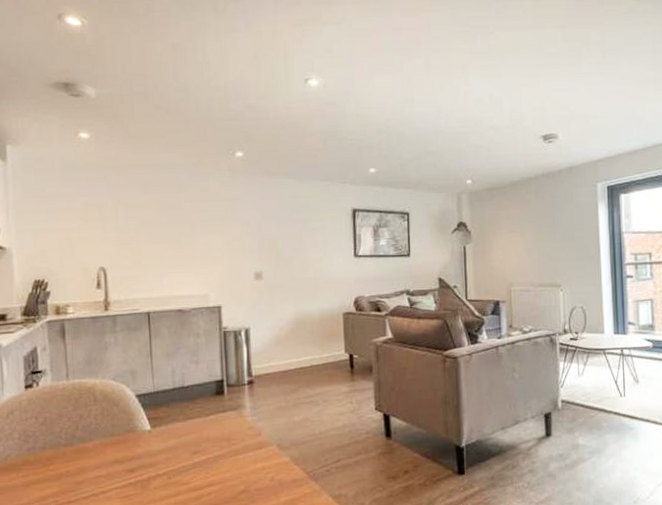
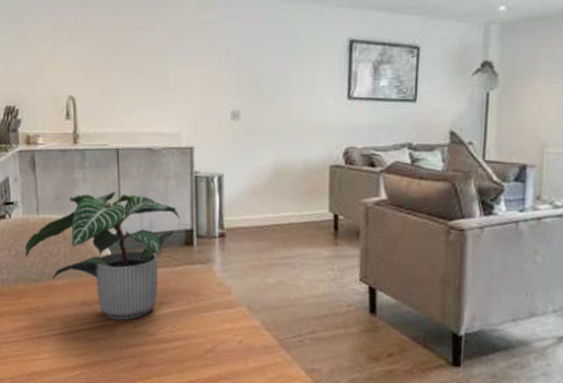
potted plant: none [53,351,211,474] -> present [25,191,180,321]

